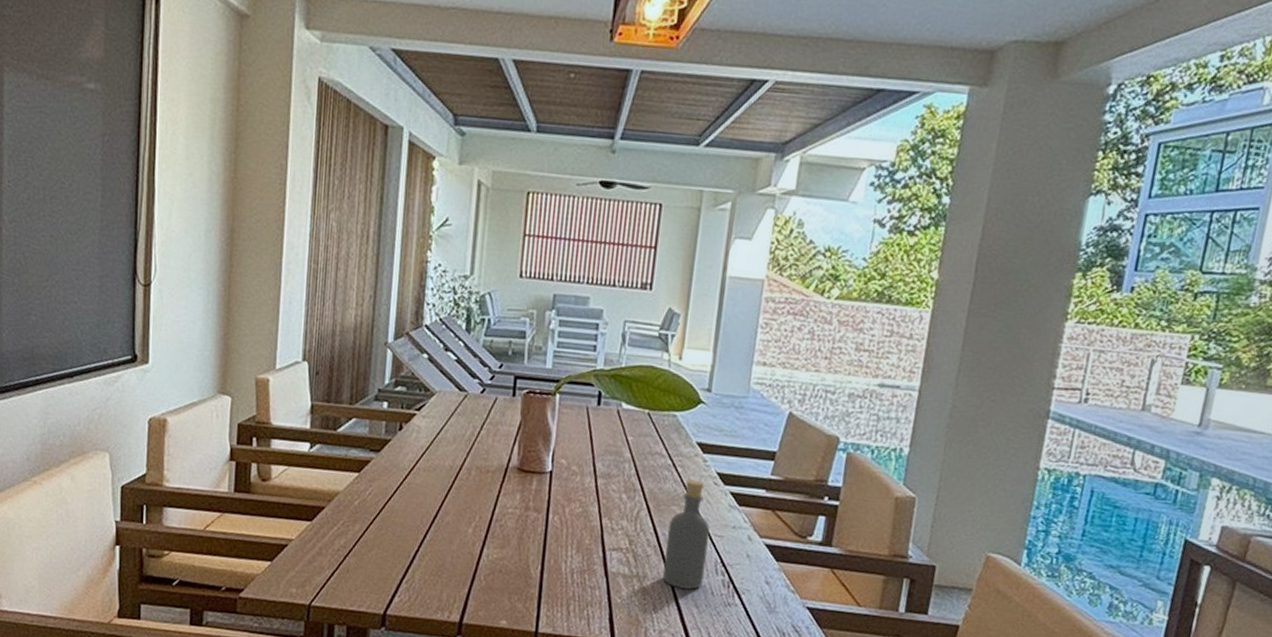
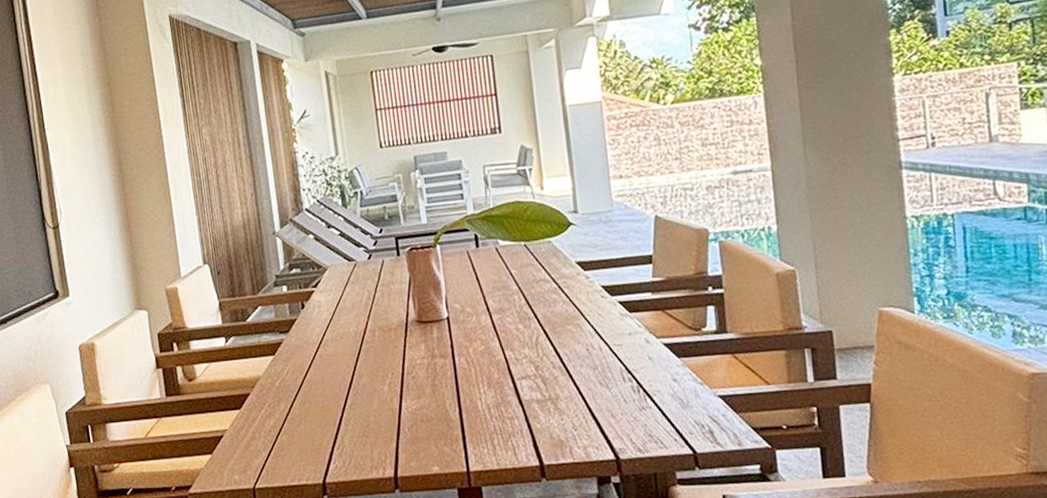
bottle: present [663,479,710,590] -> none [568,296,613,403]

